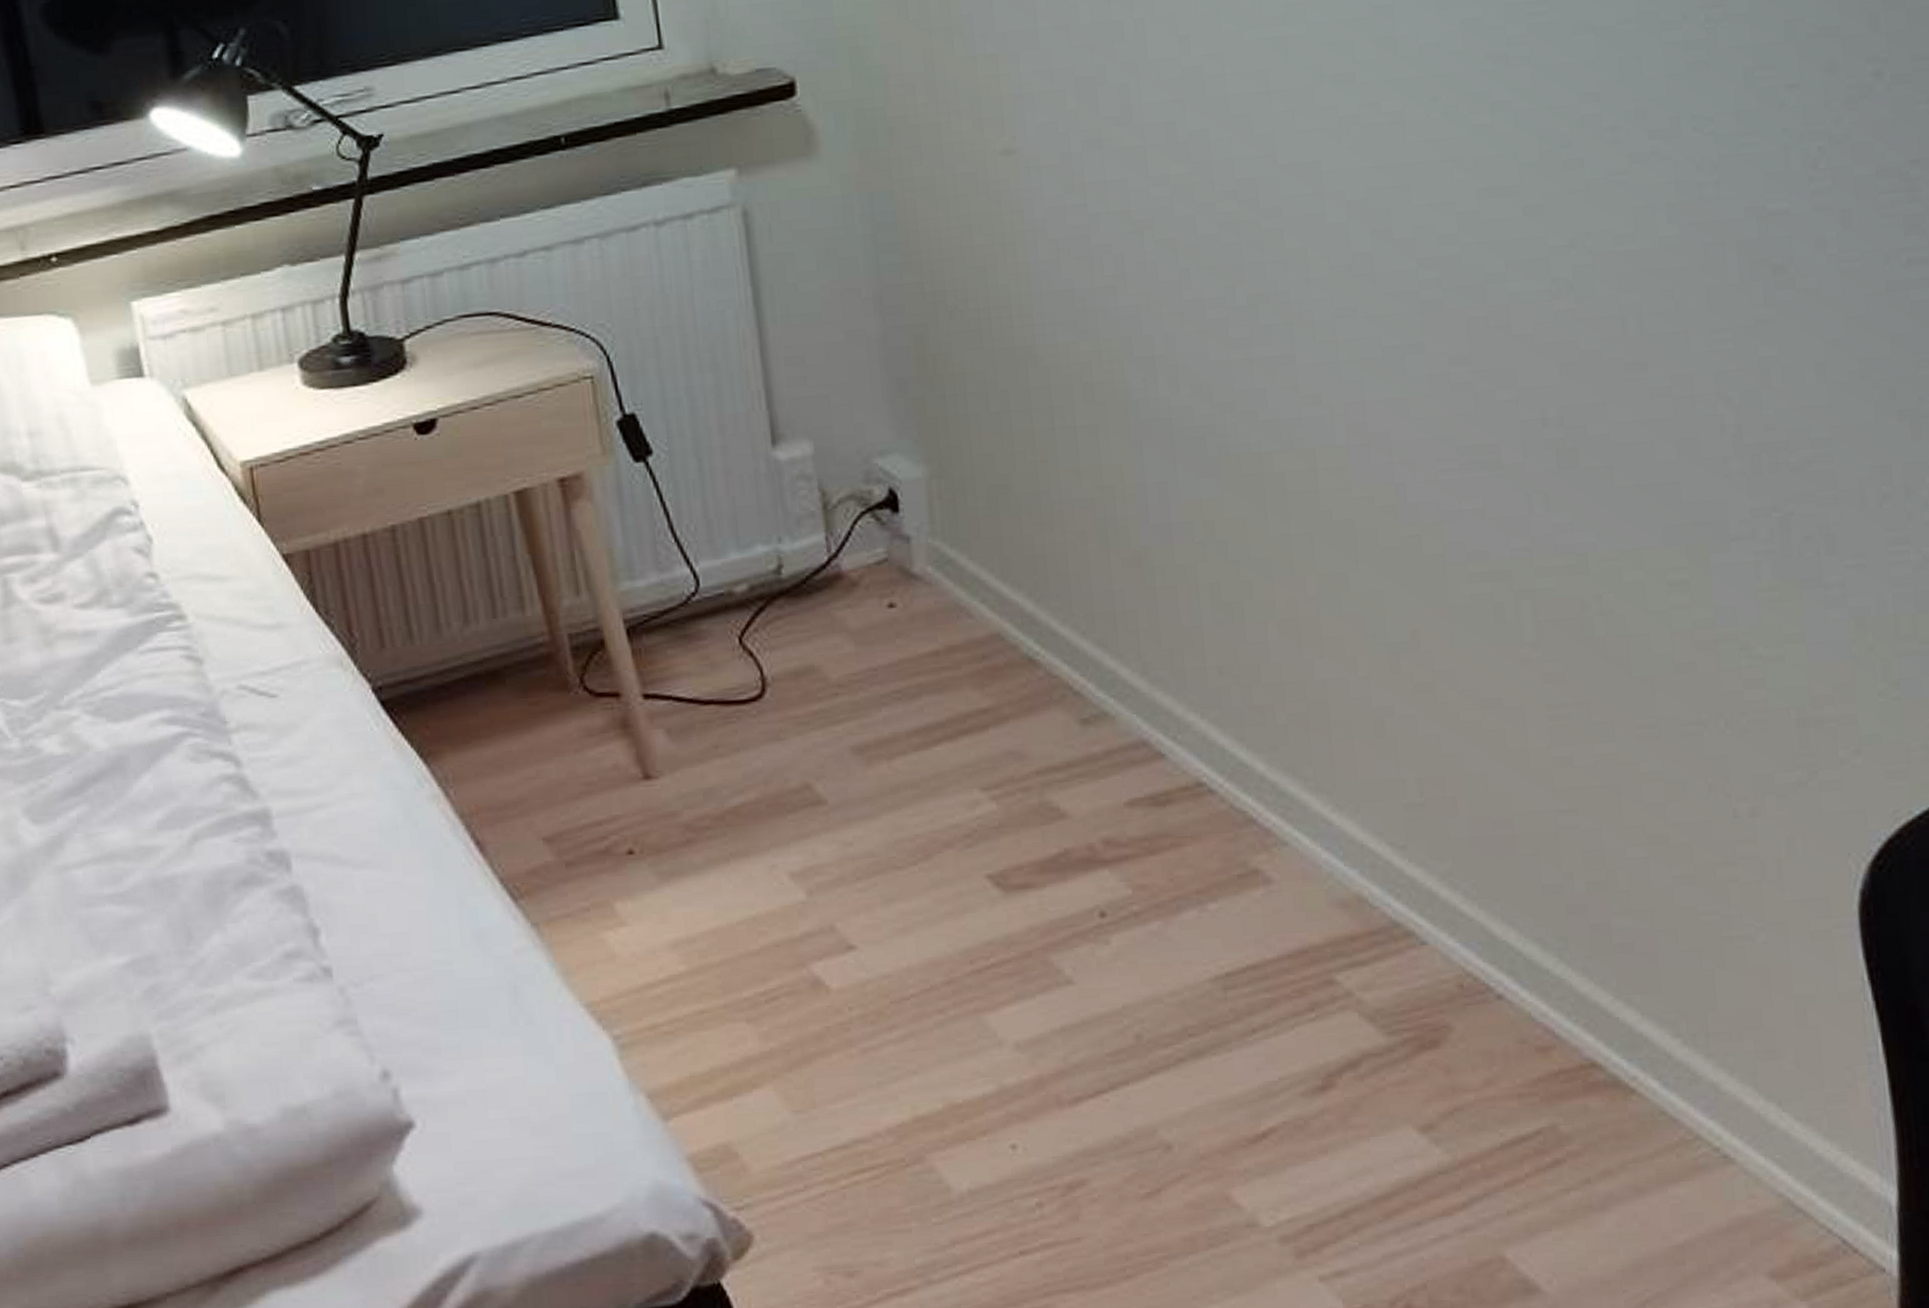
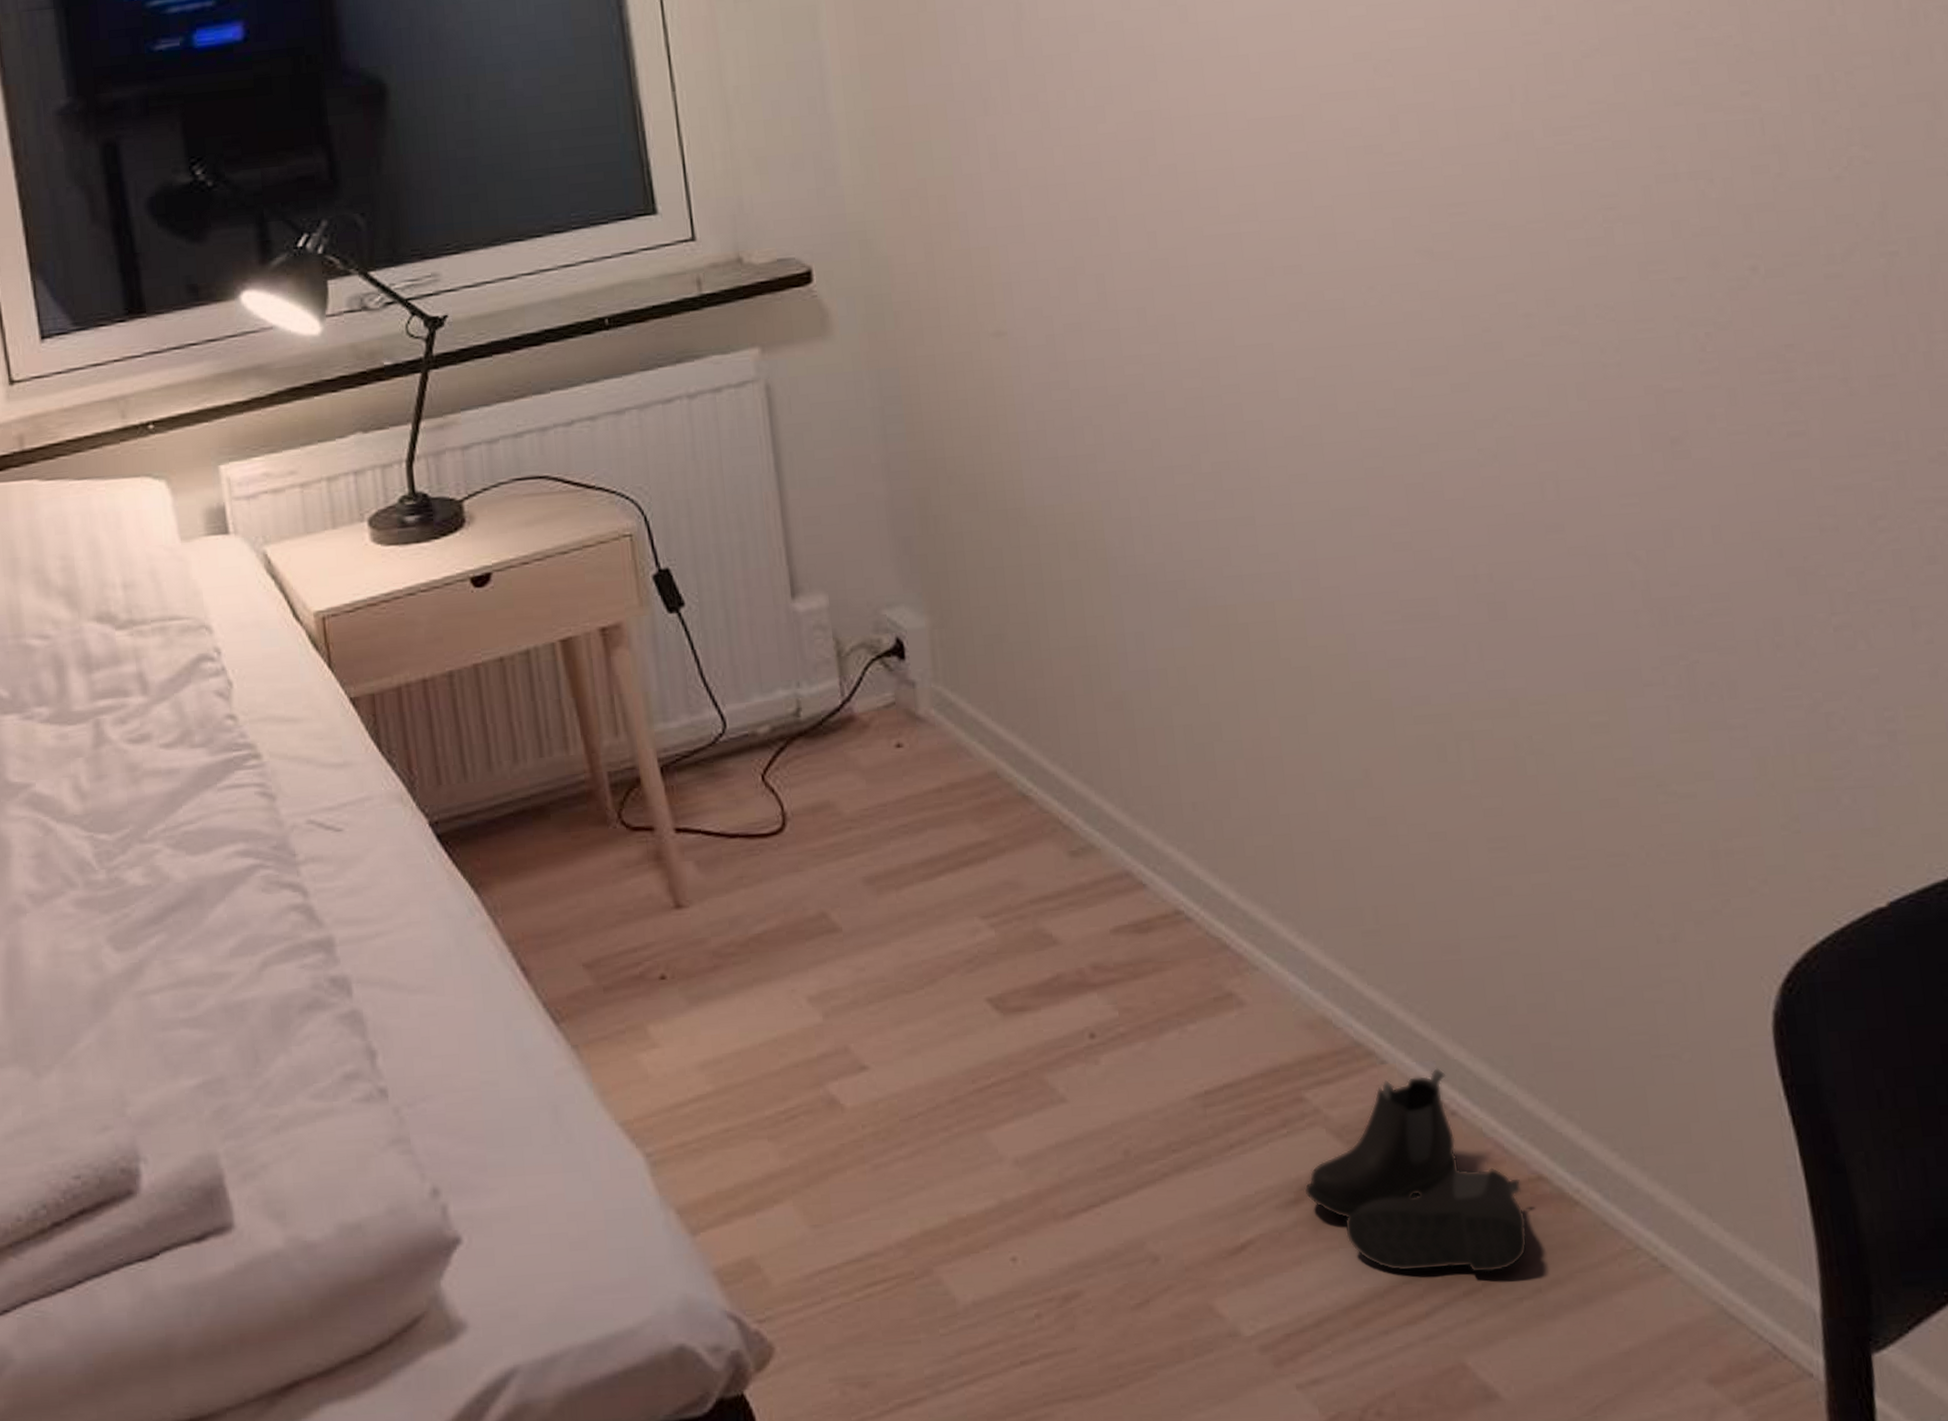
boots: none [1333,949,1578,1164] -> present [1304,1068,1528,1274]

